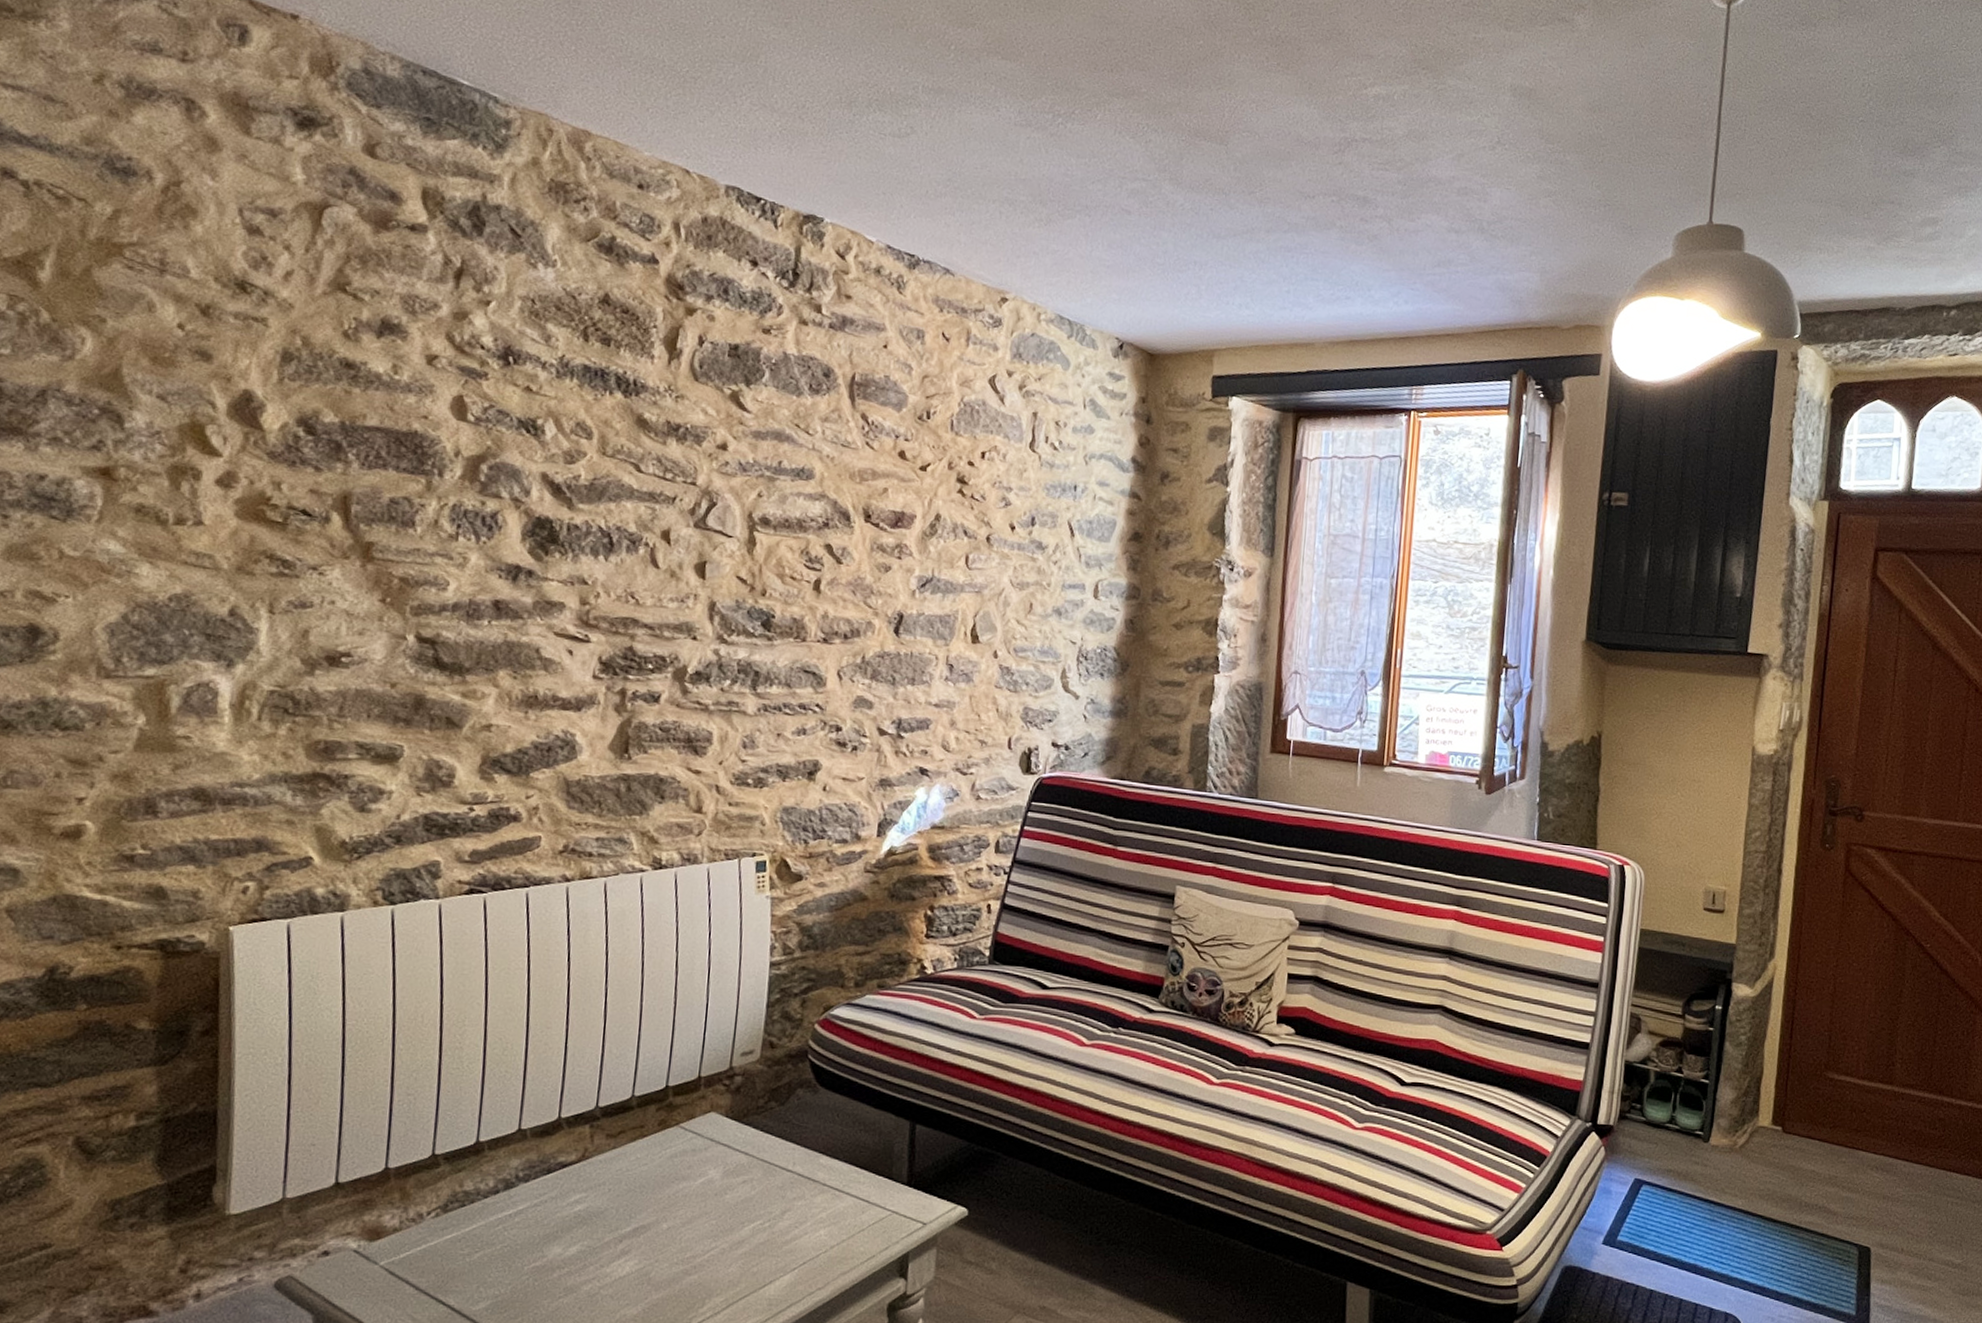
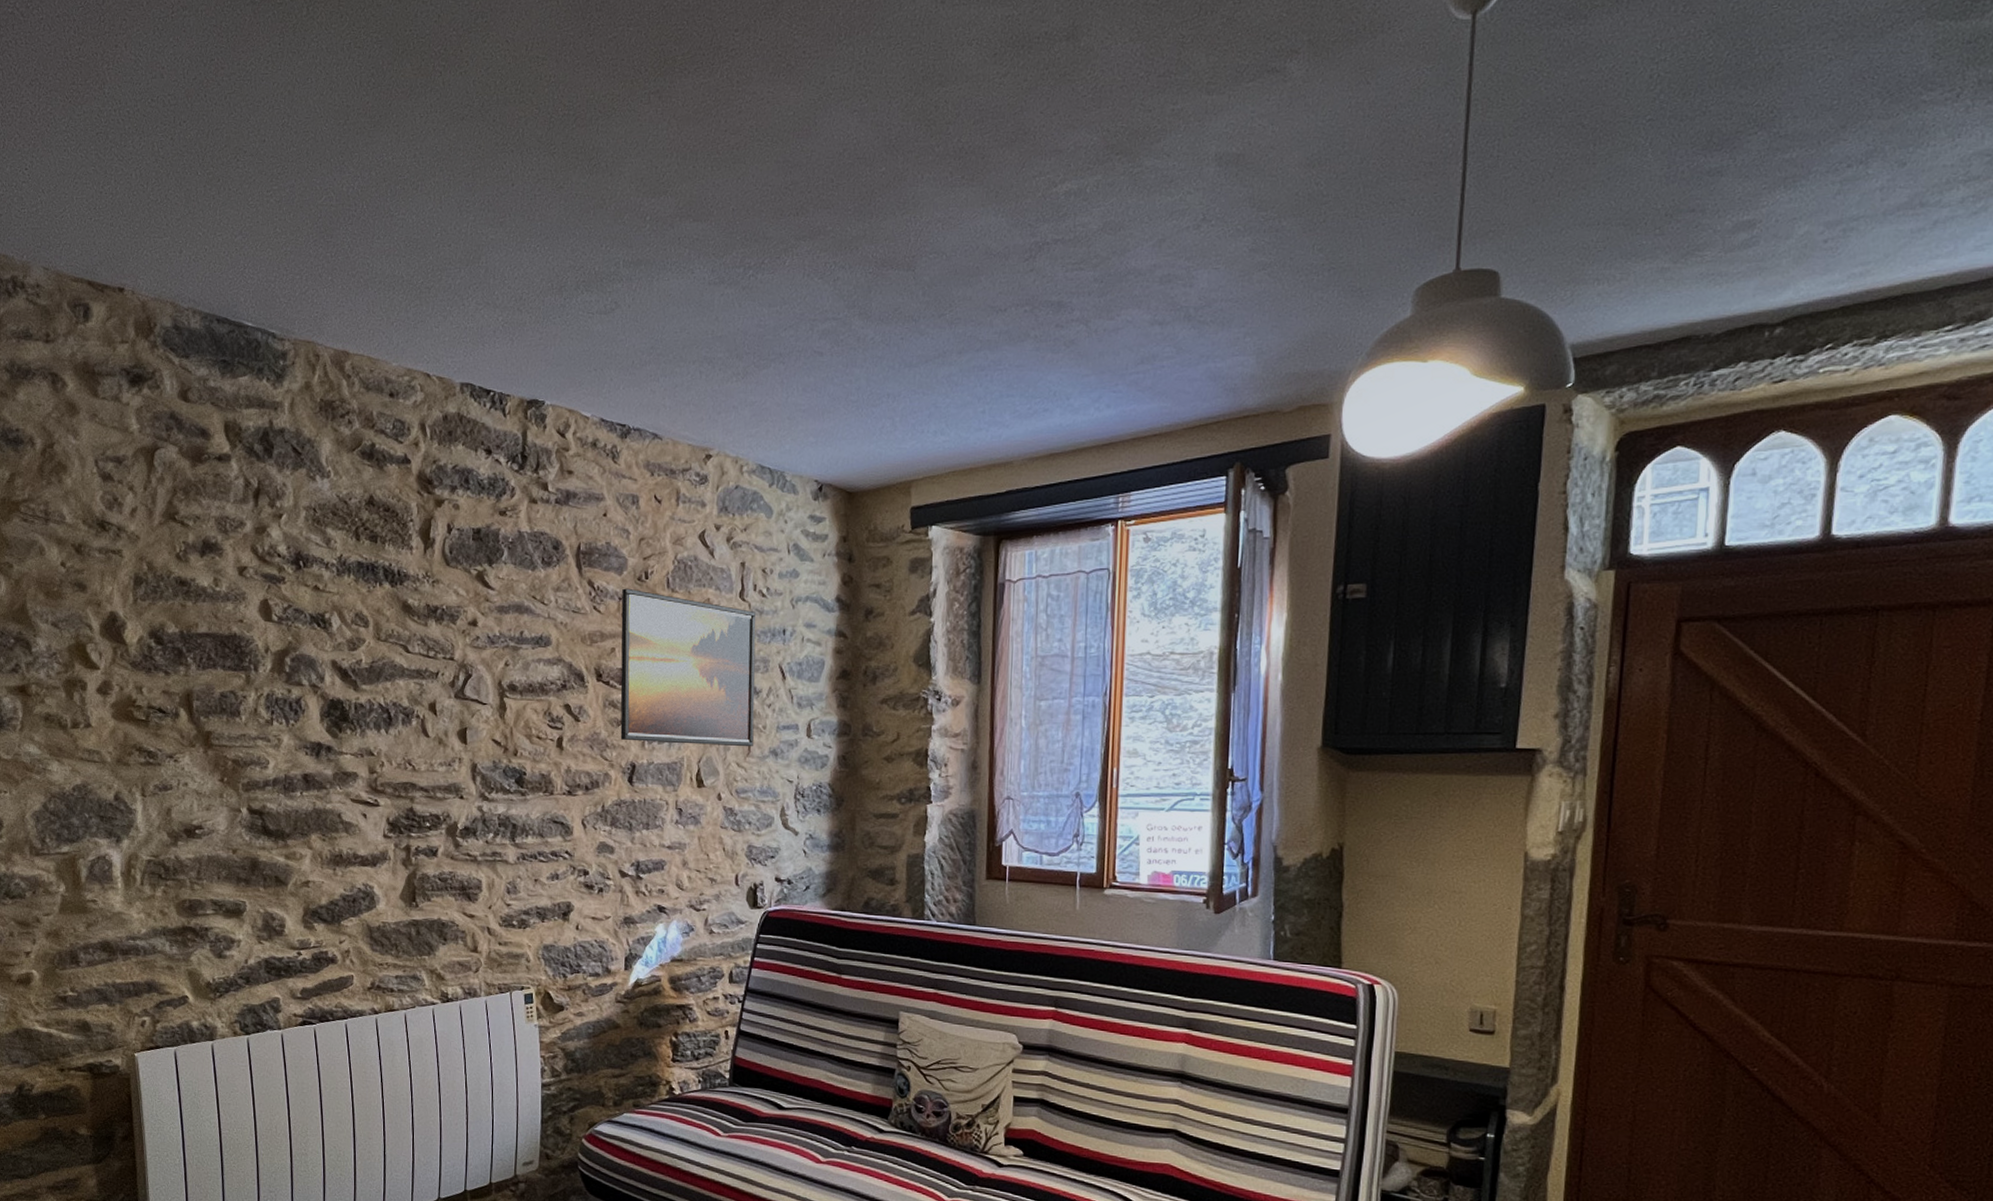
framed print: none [888,426,1046,605] -> present [620,588,756,747]

